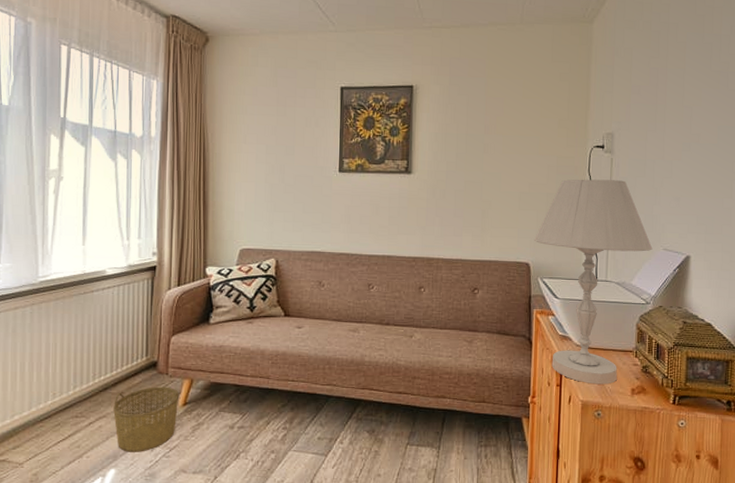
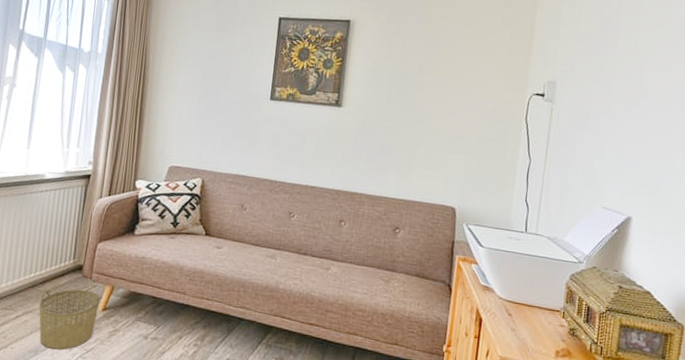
table lamp: present [534,179,653,385] -> none [462,125,590,343]

